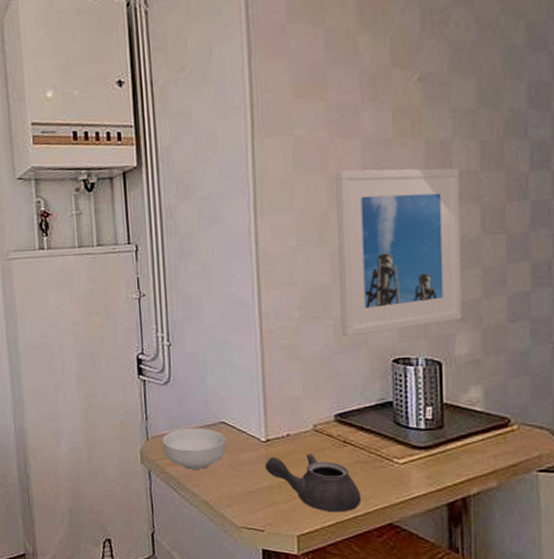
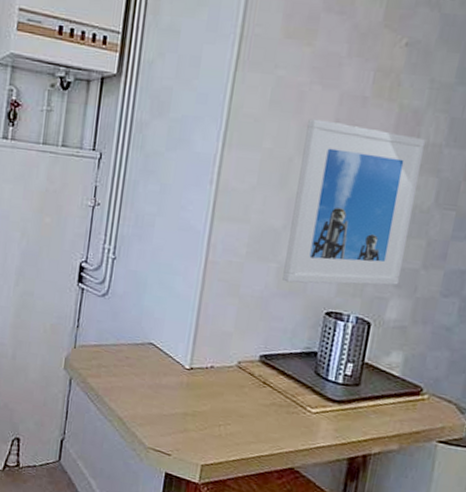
cereal bowl: present [162,428,226,469] -> none [88,342,151,386]
teapot: present [264,453,362,513] -> none [183,385,270,450]

